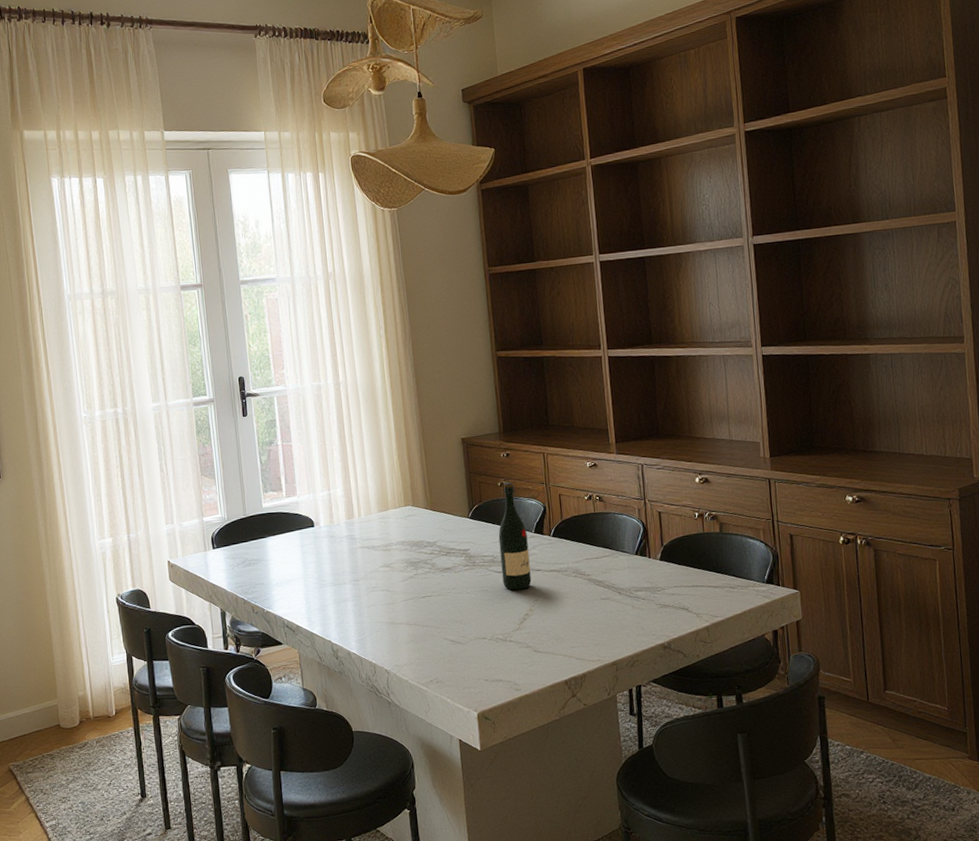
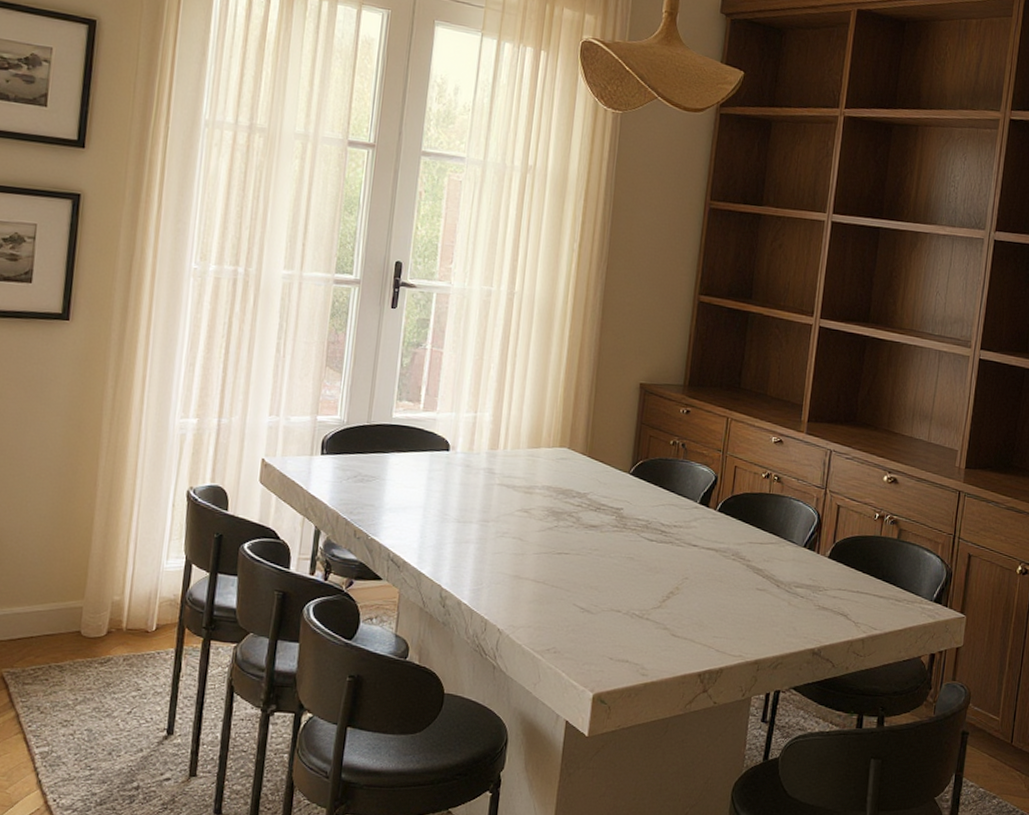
wine bottle: present [498,482,532,591] -> none [652,442,691,564]

